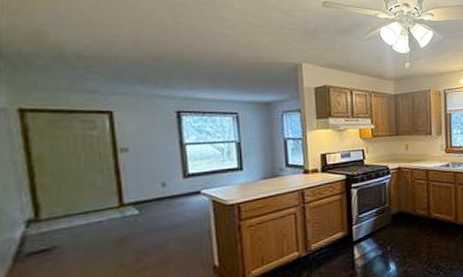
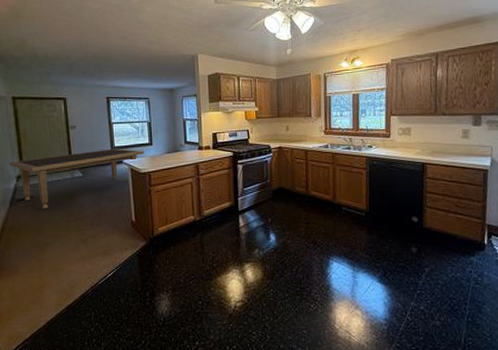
dining table: none [11,175,231,263] -> present [9,148,144,209]

